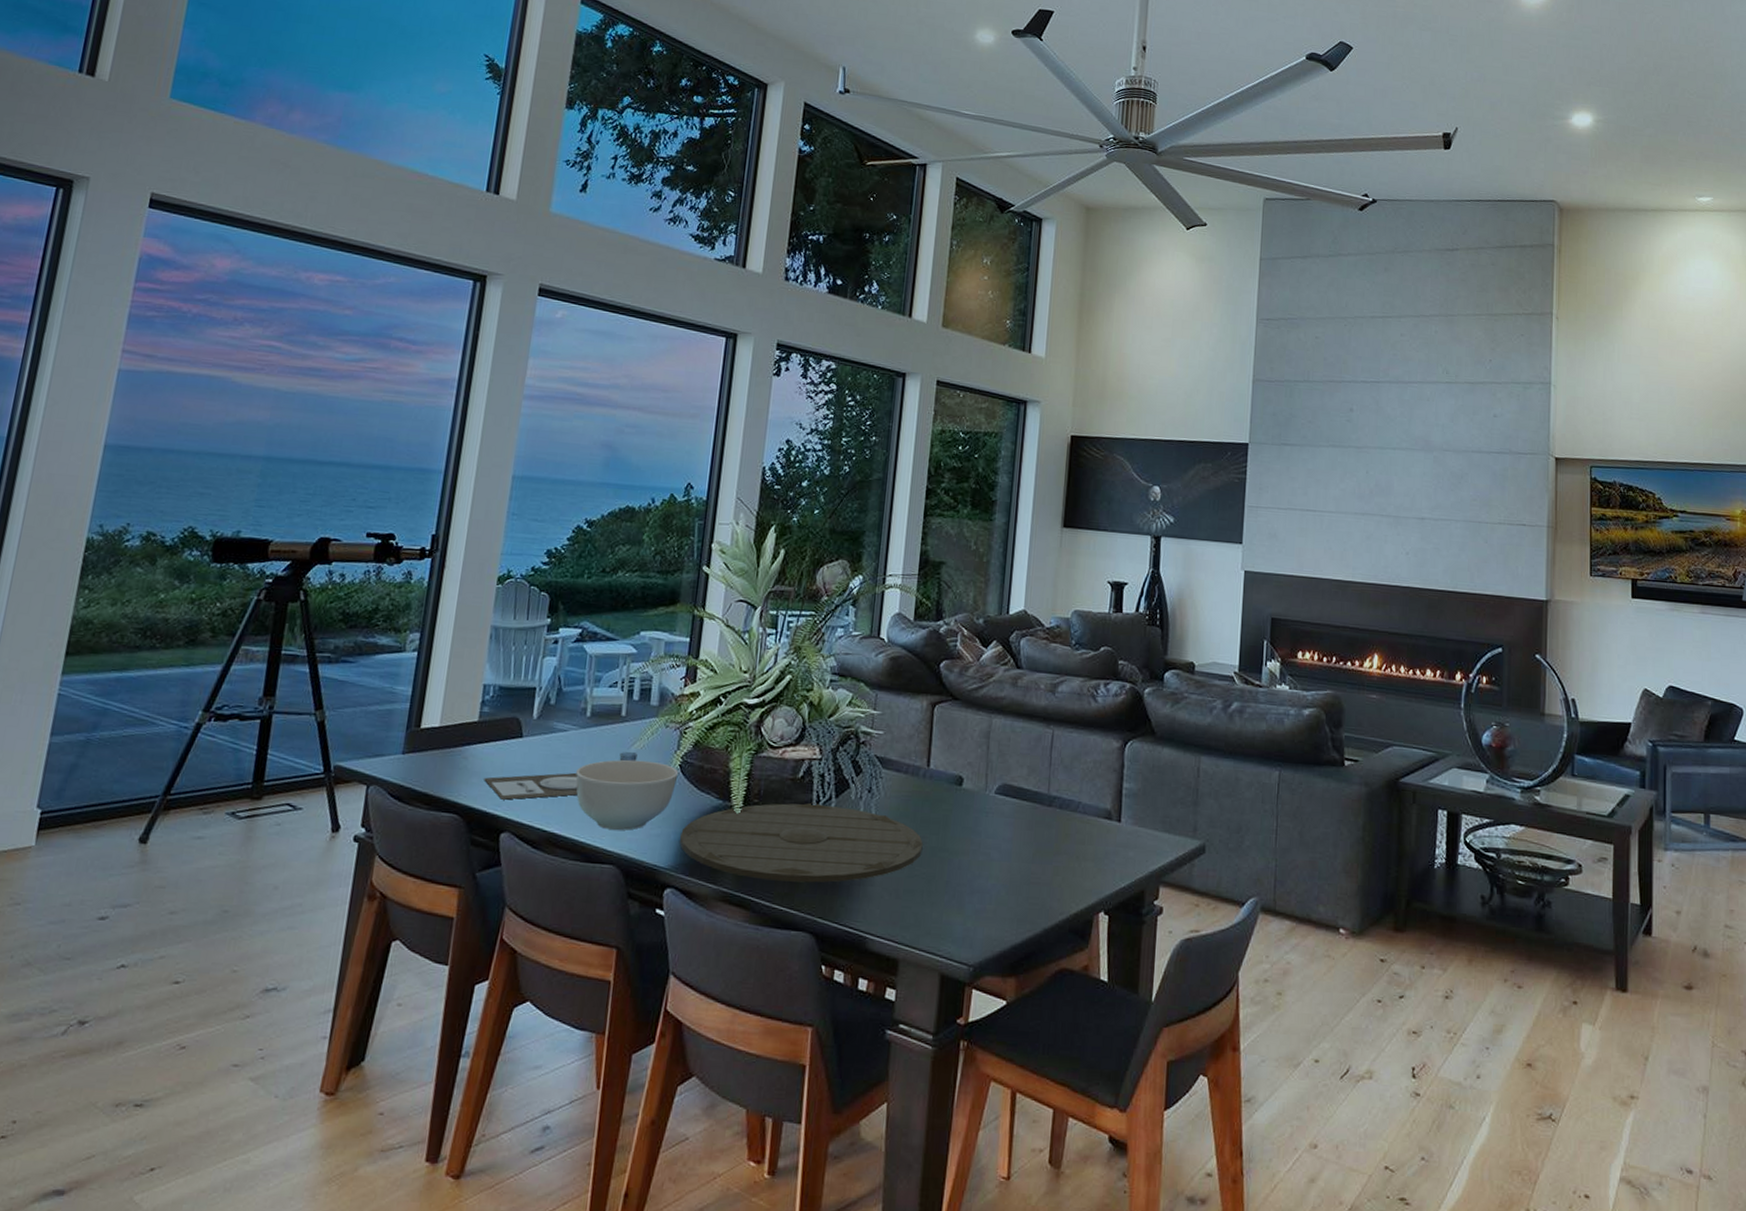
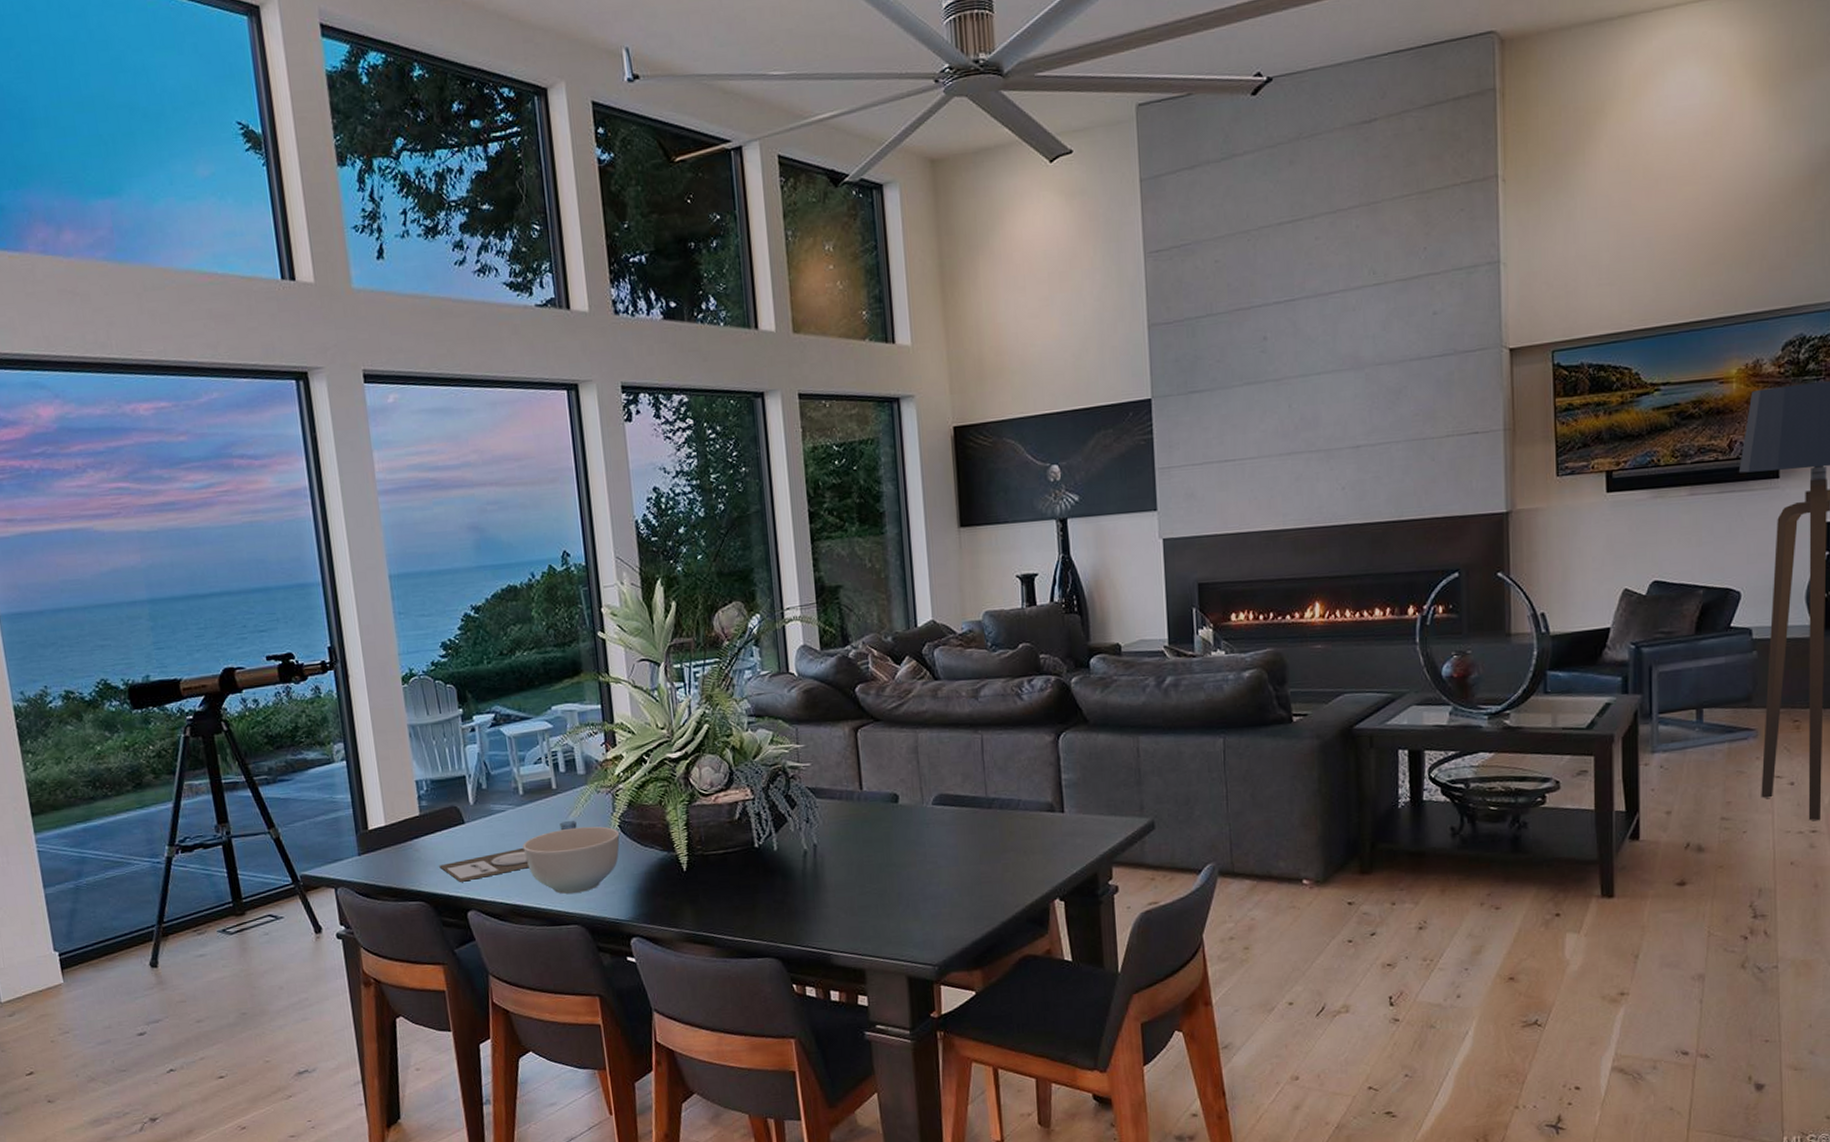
placemat: present [680,802,923,883] -> none [634,840,870,917]

